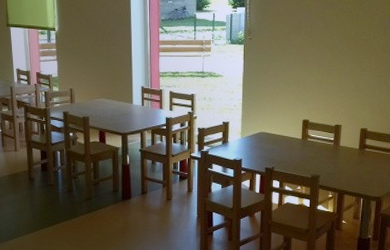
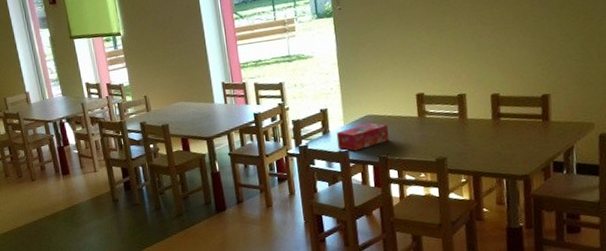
tissue box: none [233,139,277,161] -> present [336,122,390,151]

